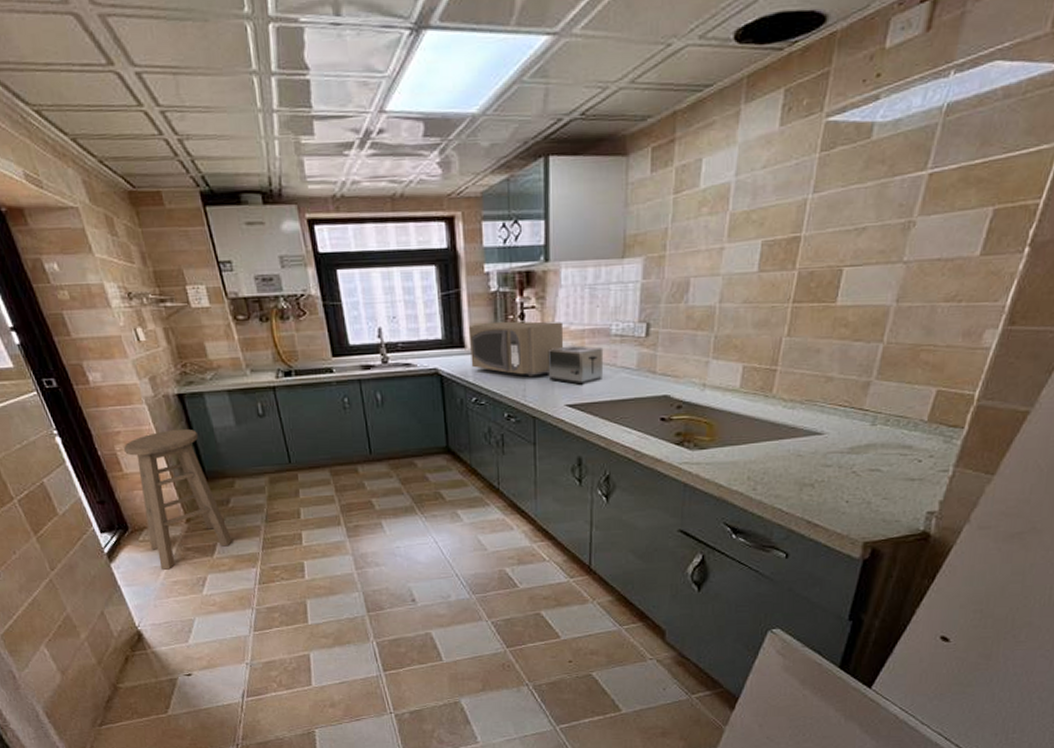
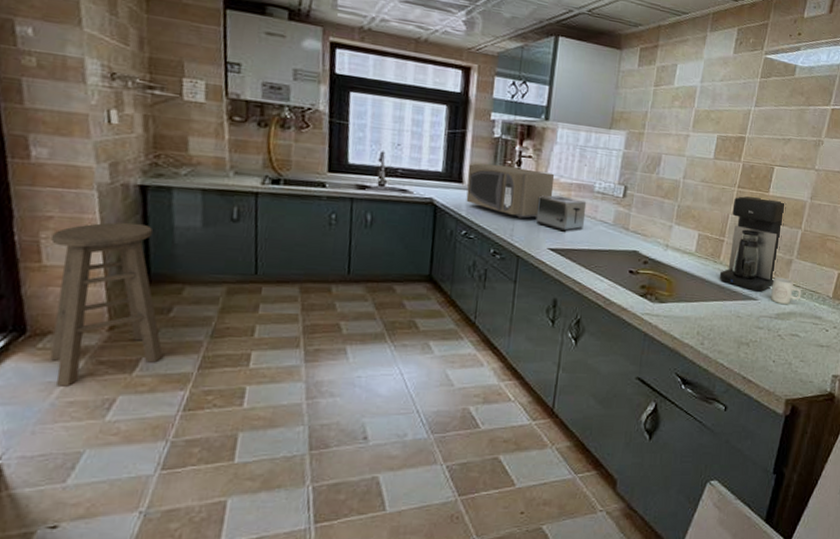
coffee maker: none [772,310,861,425] -> present [719,196,786,292]
mug: none [842,404,884,437] -> present [771,276,802,305]

